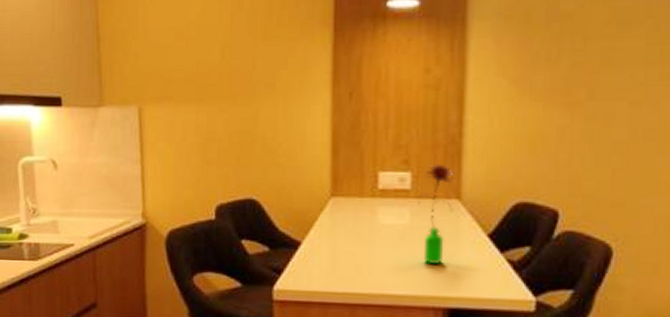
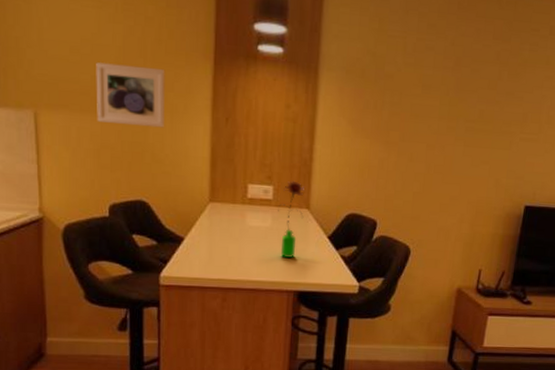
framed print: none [202,43,278,113] -> present [96,62,165,128]

